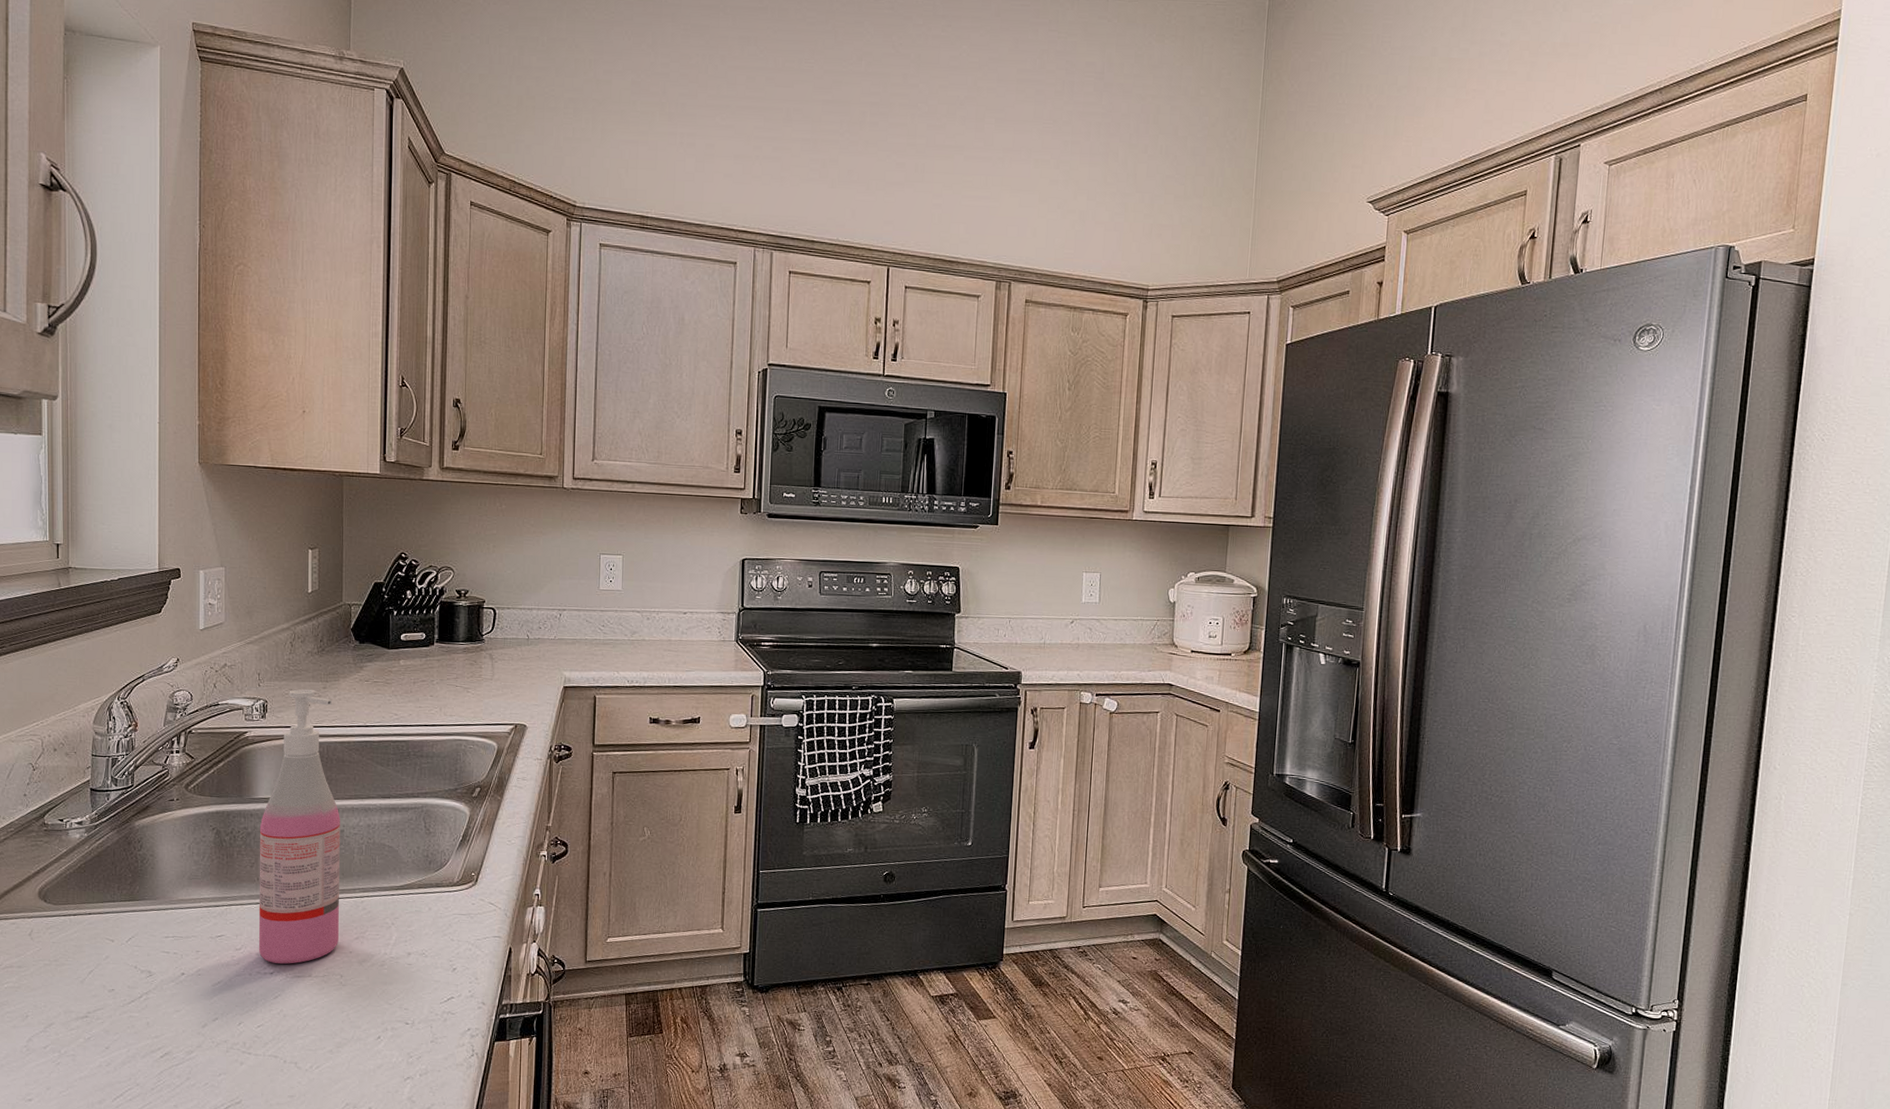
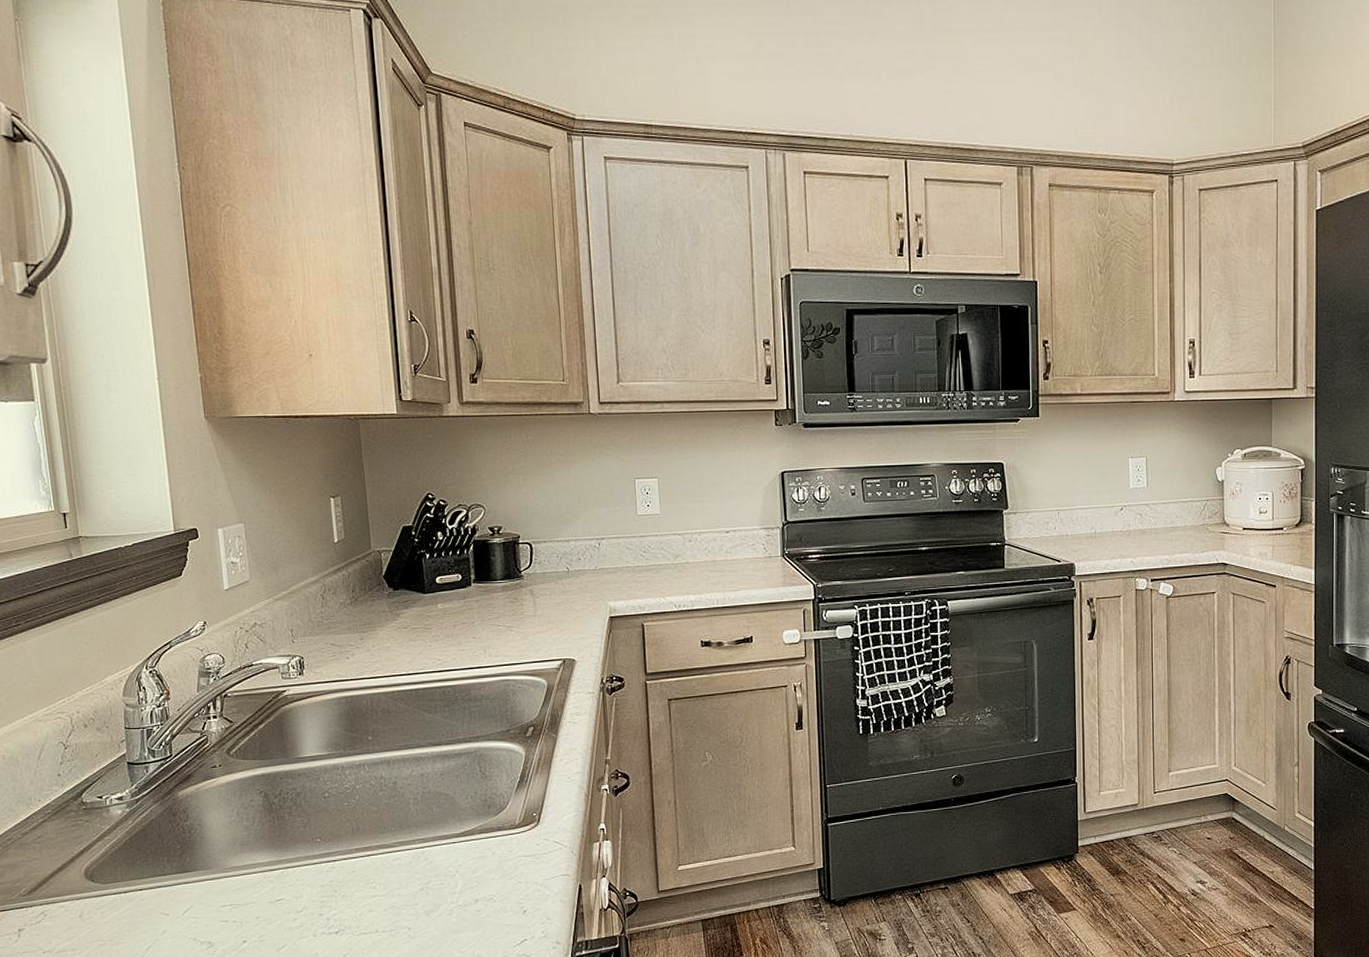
soap dispenser: present [258,688,340,964] -> none [308,641,403,922]

